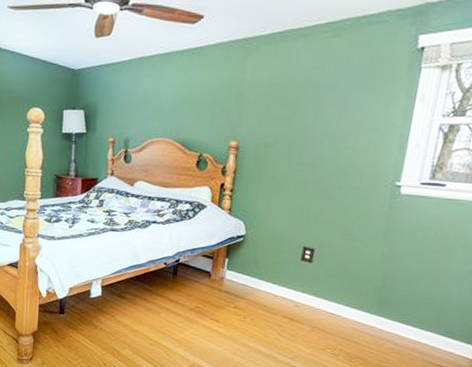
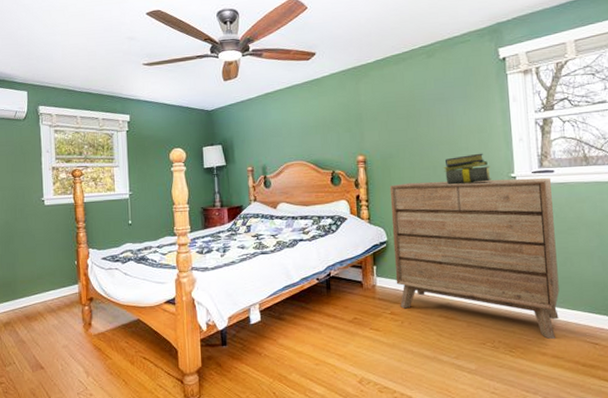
dresser: none [245,177,439,357] -> present [389,177,559,340]
stack of books: none [322,154,375,187] -> present [444,153,493,184]

